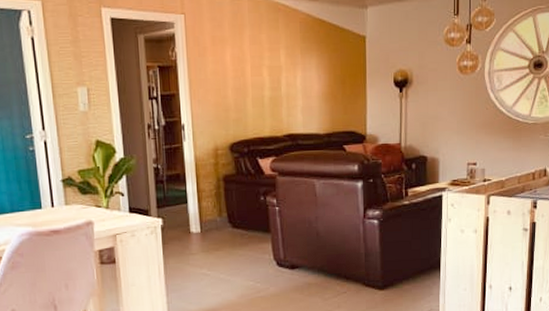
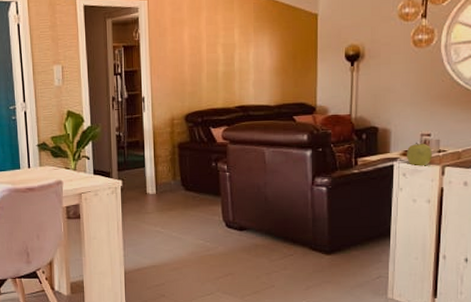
fruit: none [454,171,479,196] -> present [406,142,433,166]

